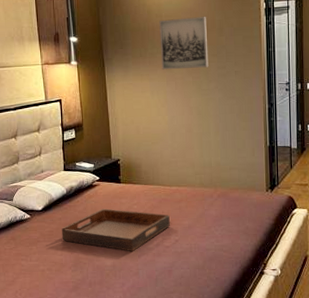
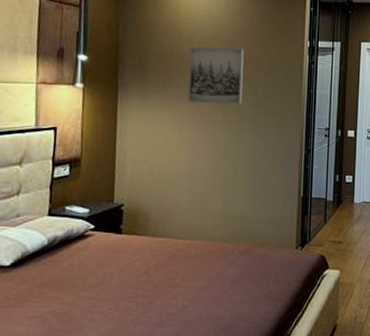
serving tray: present [62,208,170,251] -> none [33,265,179,320]

